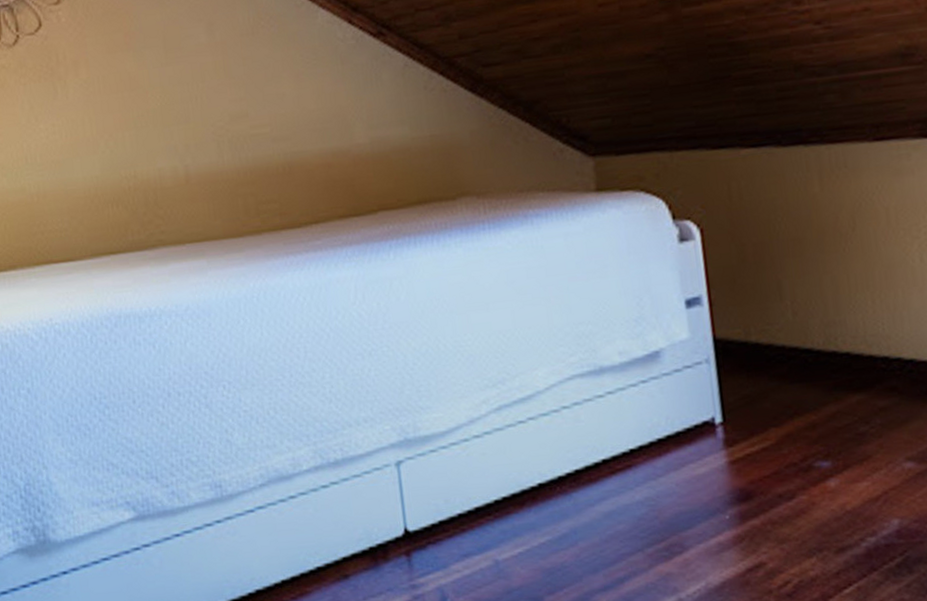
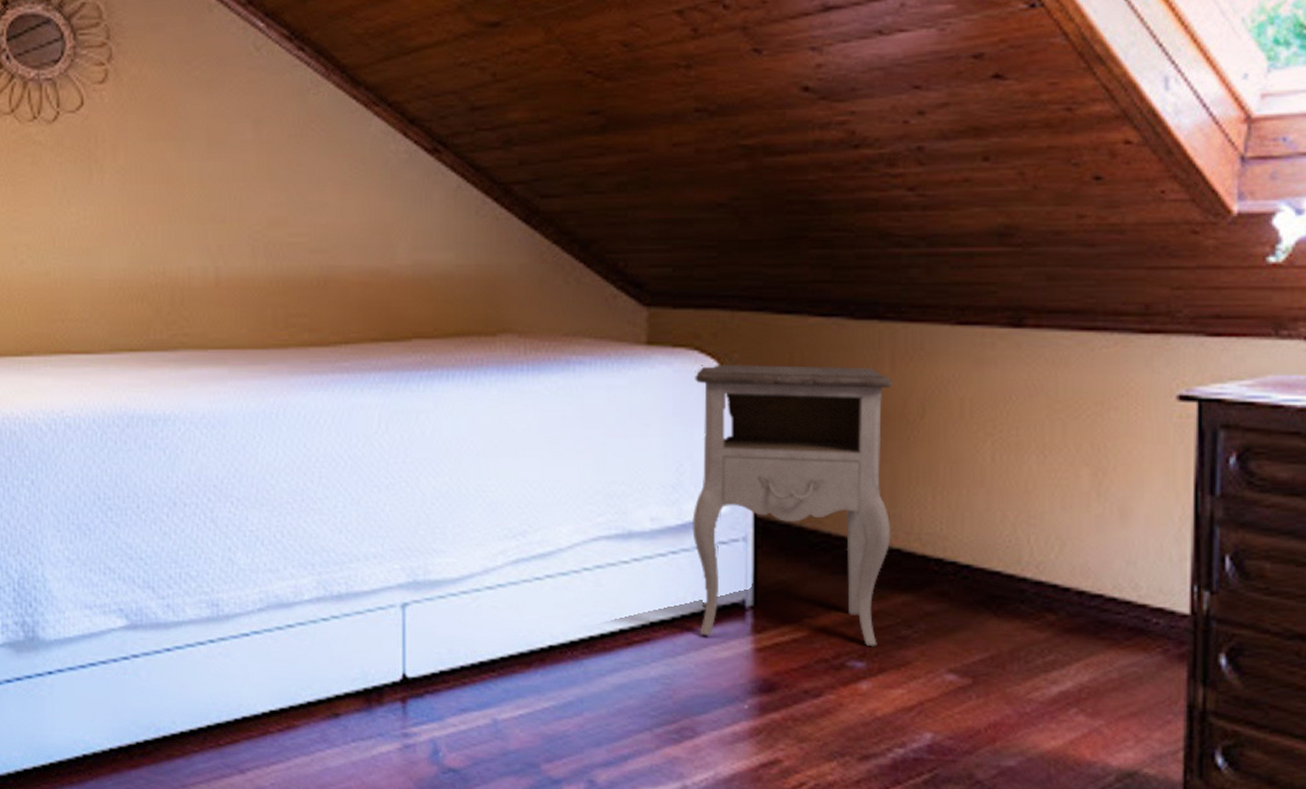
nightstand: none [643,189,840,456] -> present [692,364,893,646]

